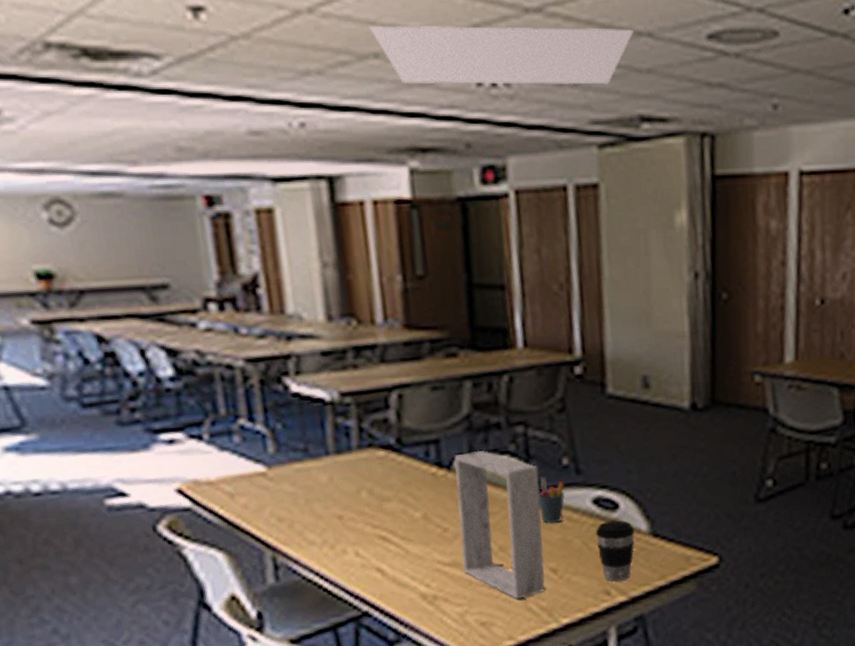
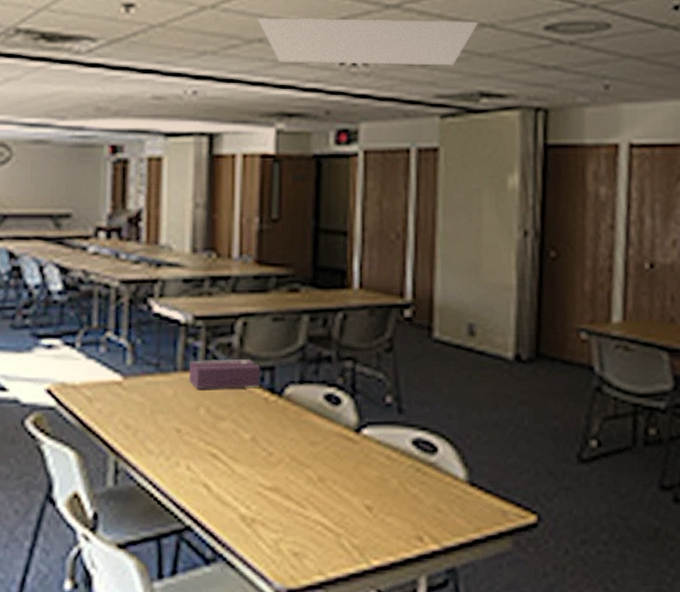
tissue box: none [342,433,425,472] -> present [189,358,260,390]
picture frame: present [454,450,546,600] -> none [282,380,363,534]
pen holder: present [538,477,565,524] -> none [360,412,386,459]
coffee cup: present [596,520,636,582] -> none [413,464,453,528]

